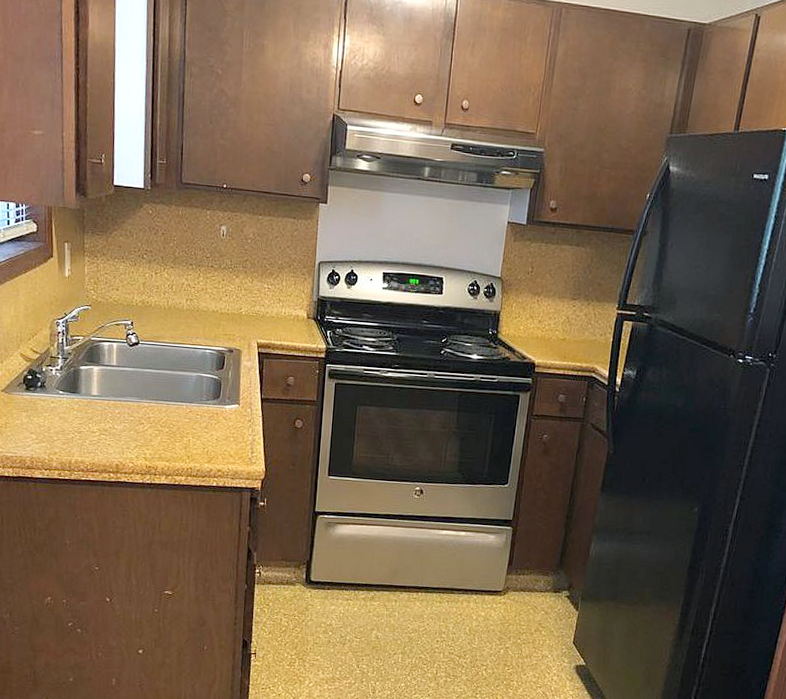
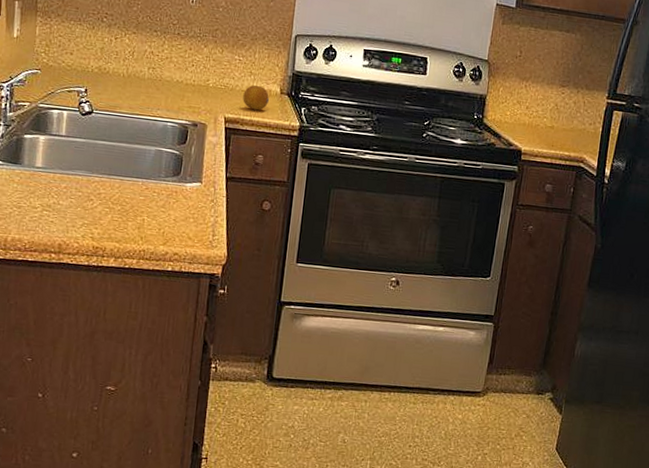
fruit: none [273,312,297,335] -> present [243,85,269,111]

